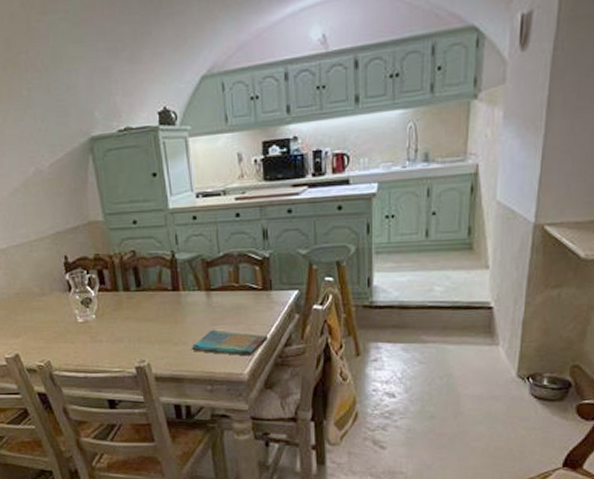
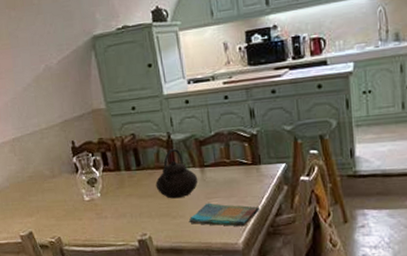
teapot: none [156,269,204,324] -> present [155,149,198,199]

